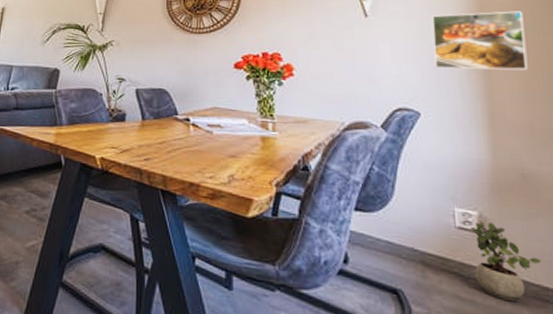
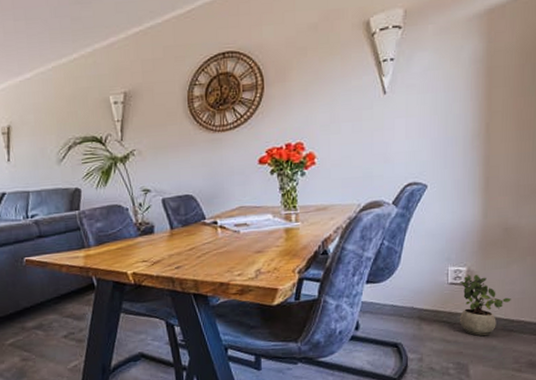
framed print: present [431,11,528,71] -> none [443,72,525,140]

